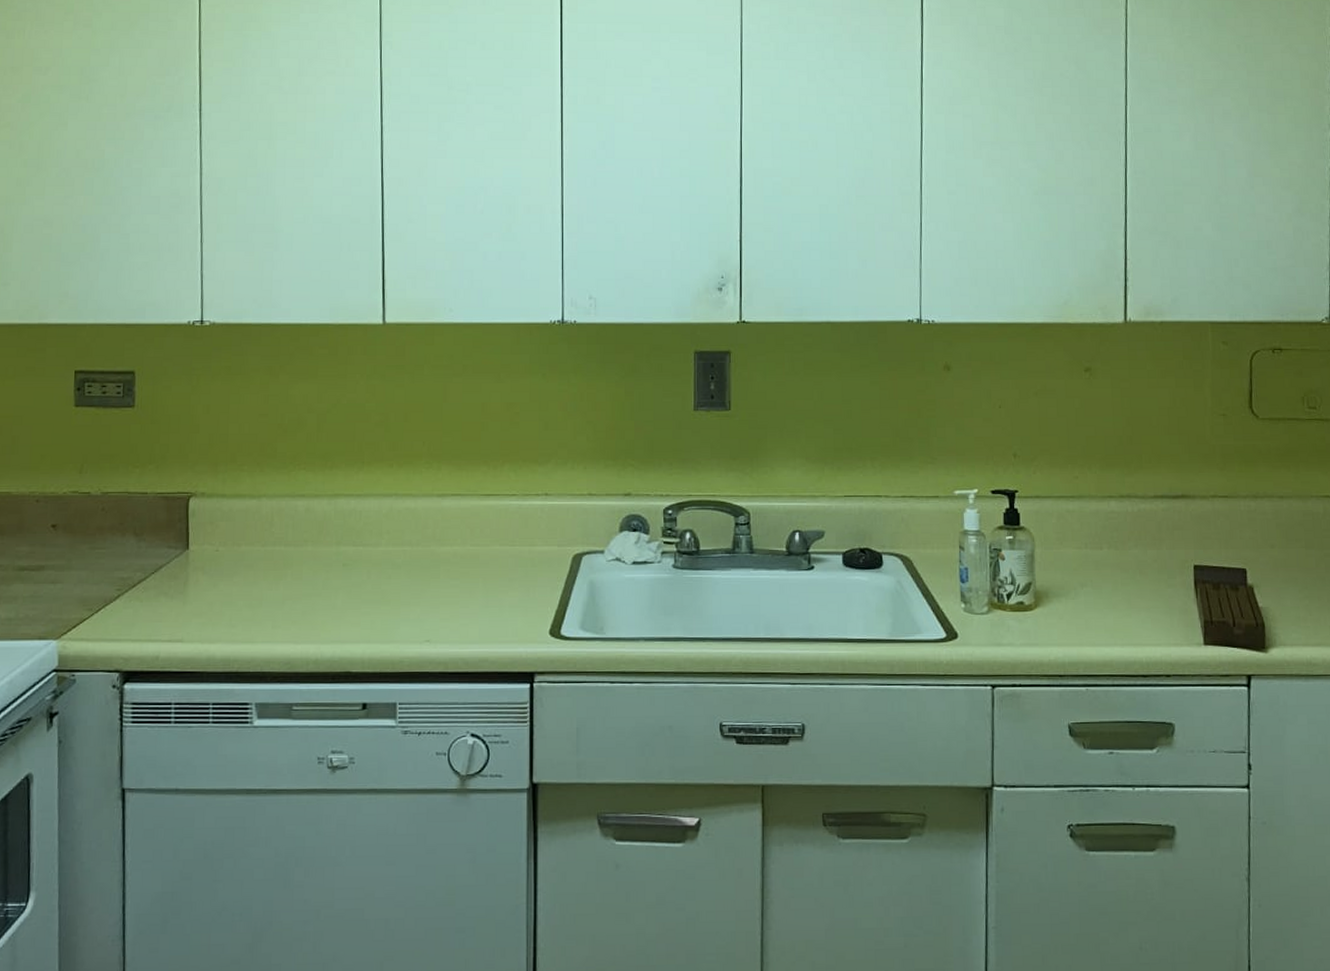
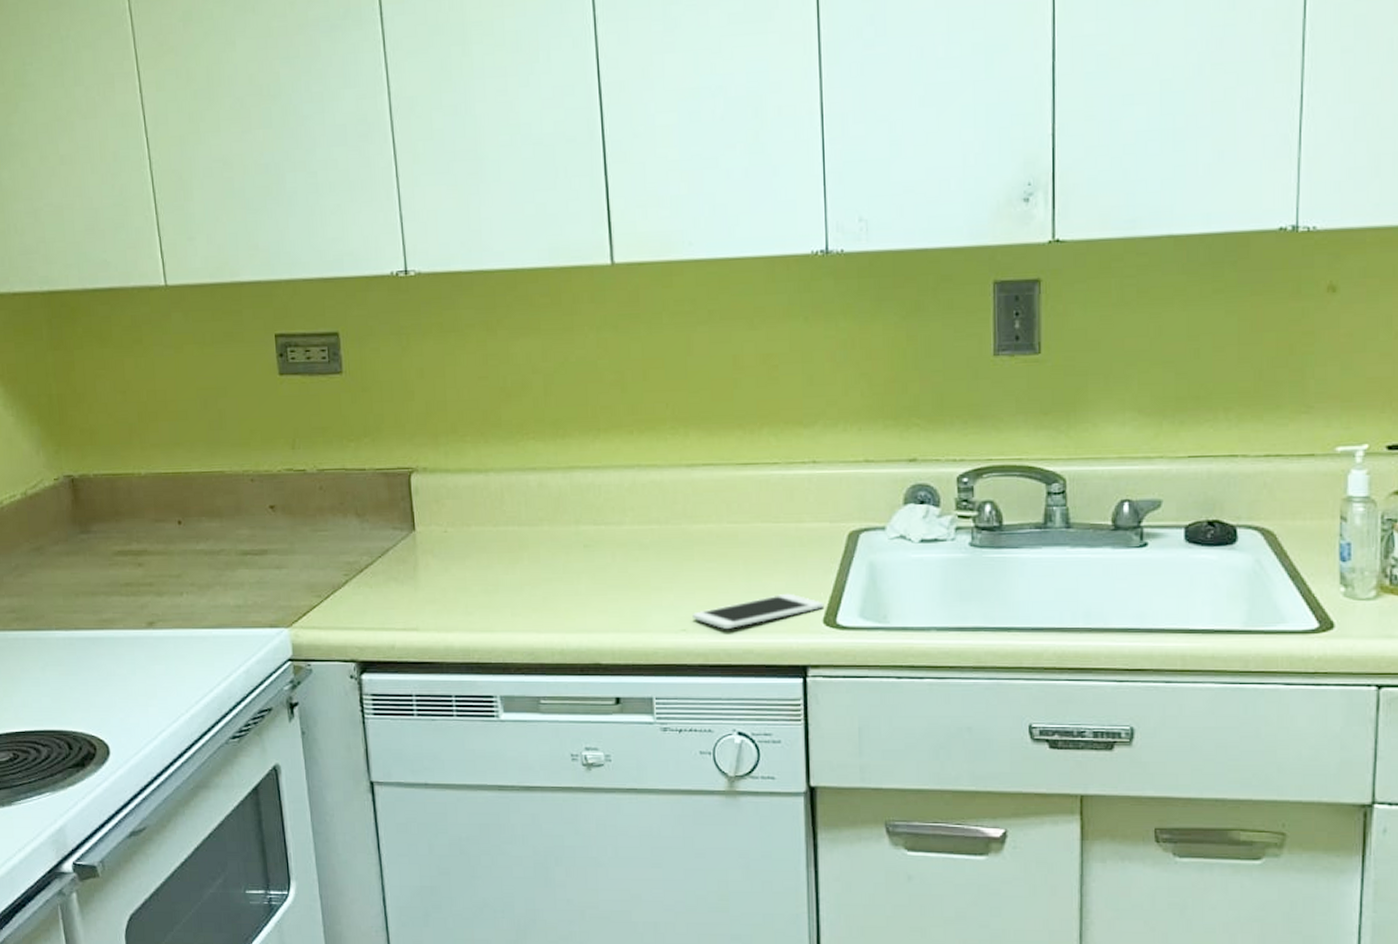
cell phone: none [436,607,551,640] -> present [692,593,825,629]

